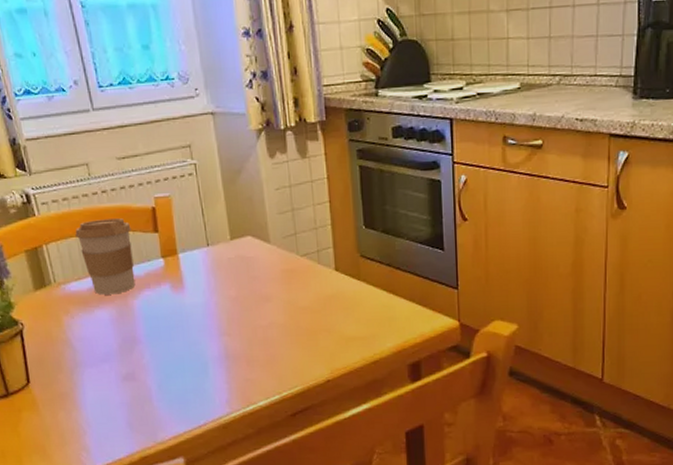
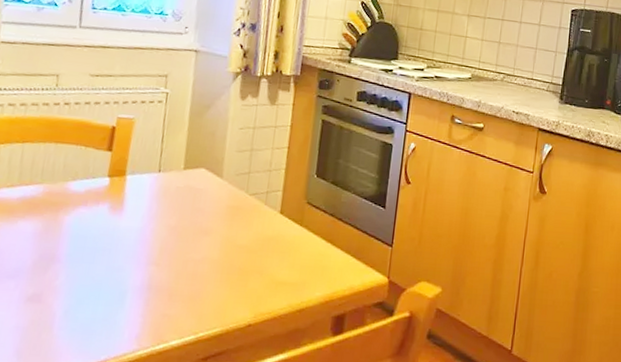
coffee cup: present [75,218,136,295] -> none [22,129,85,207]

